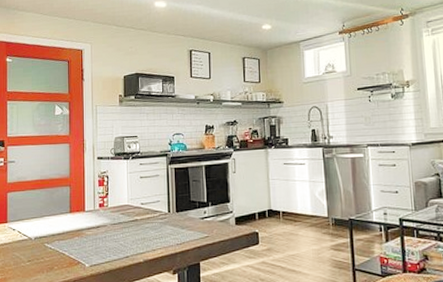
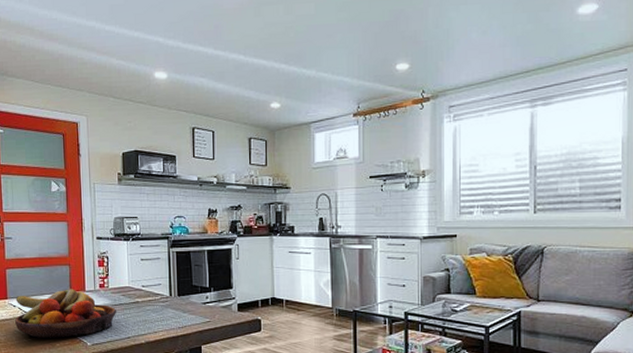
fruit bowl: none [14,209,116,261] -> present [15,289,117,338]

